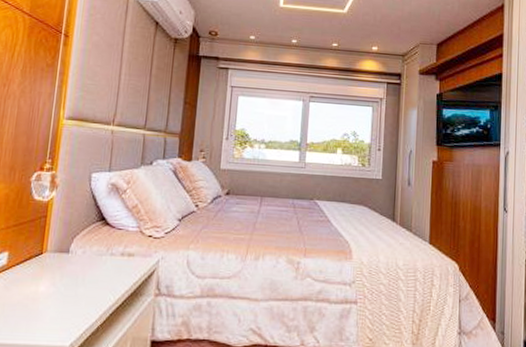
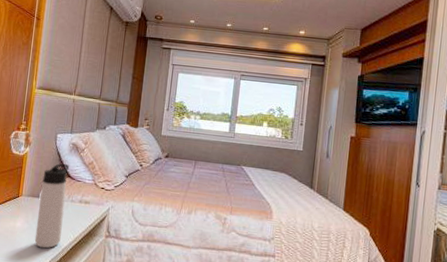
thermos bottle: none [63,209,107,317] -> present [34,164,69,249]

